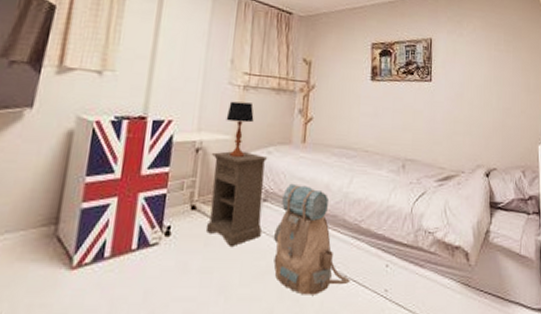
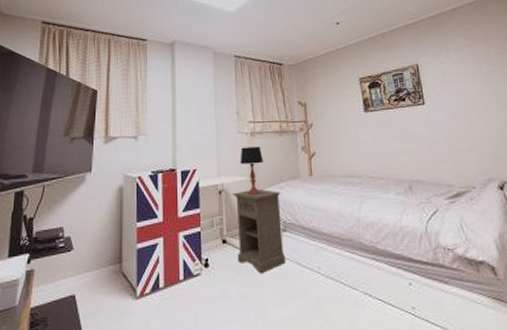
backpack: present [273,183,350,295] -> none [296,213,376,315]

